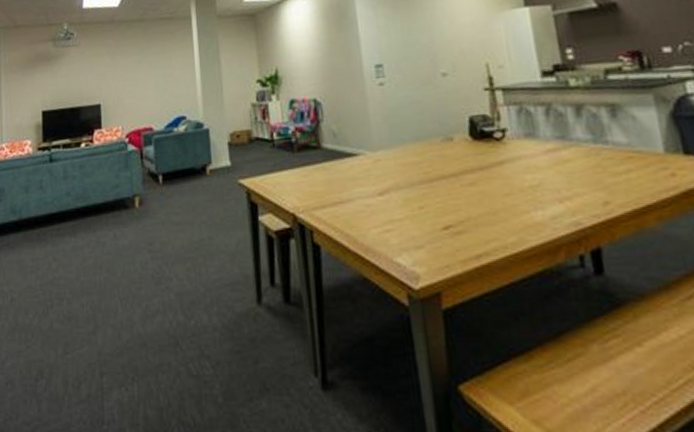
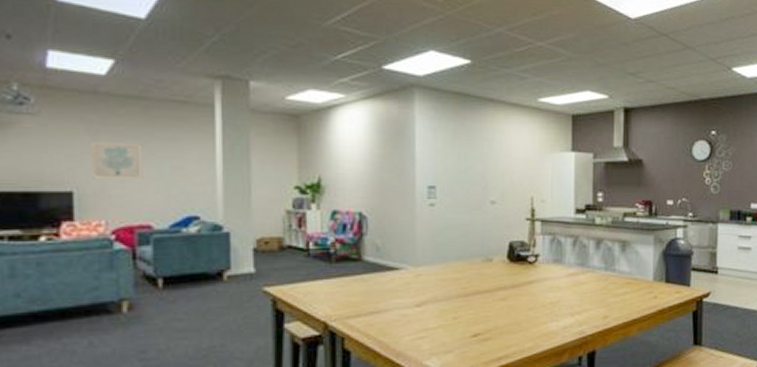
wall art: none [111,57,145,92] -> present [91,141,143,180]

